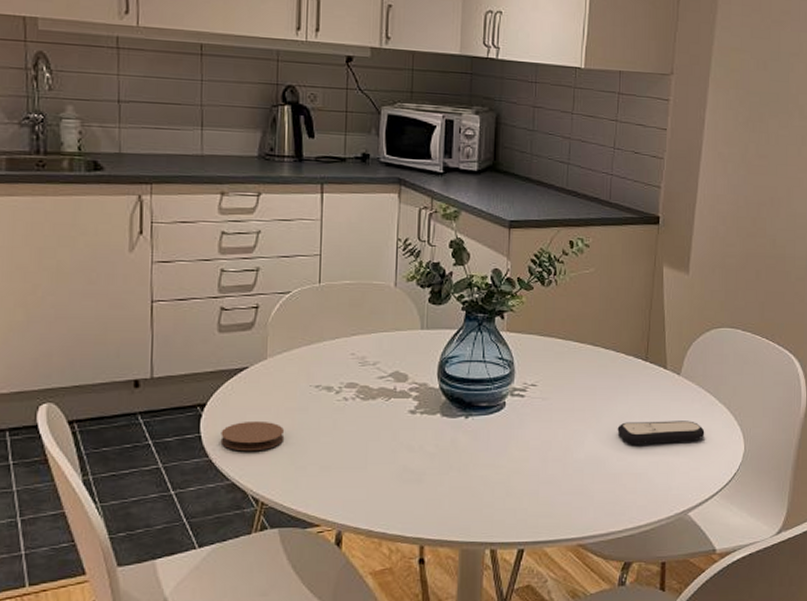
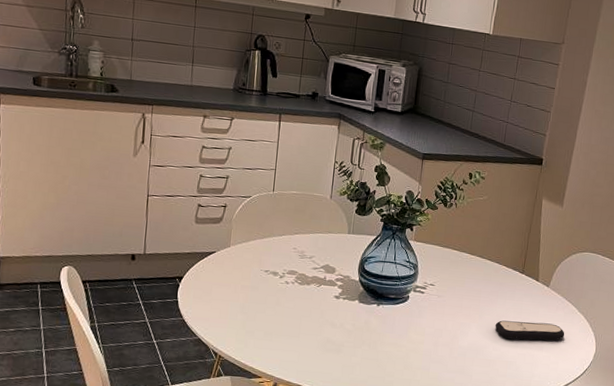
coaster: present [220,420,285,452] -> none [192,293,240,316]

